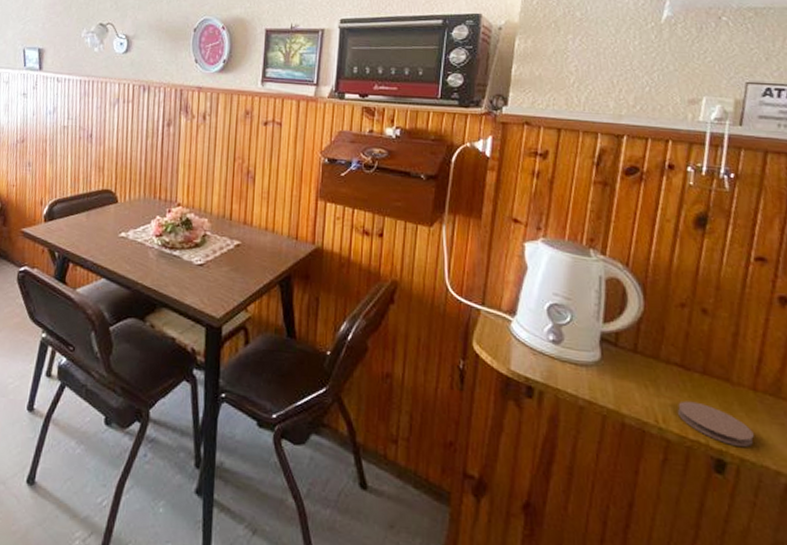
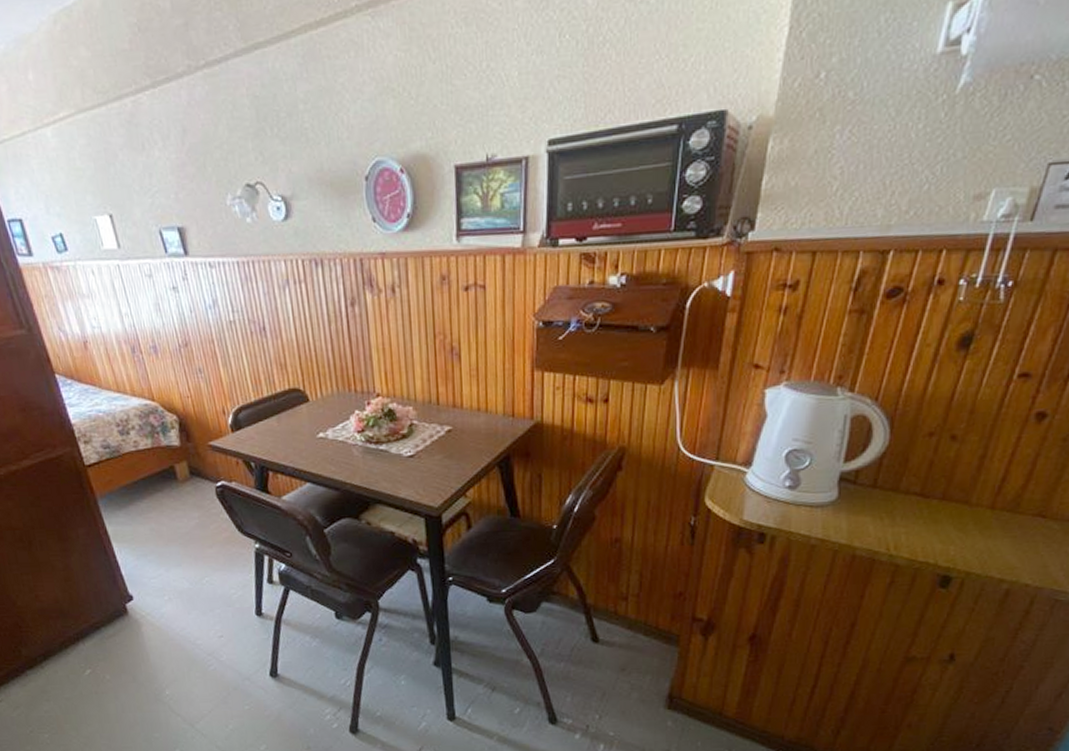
coaster: present [677,400,754,447] -> none [909,526,984,562]

